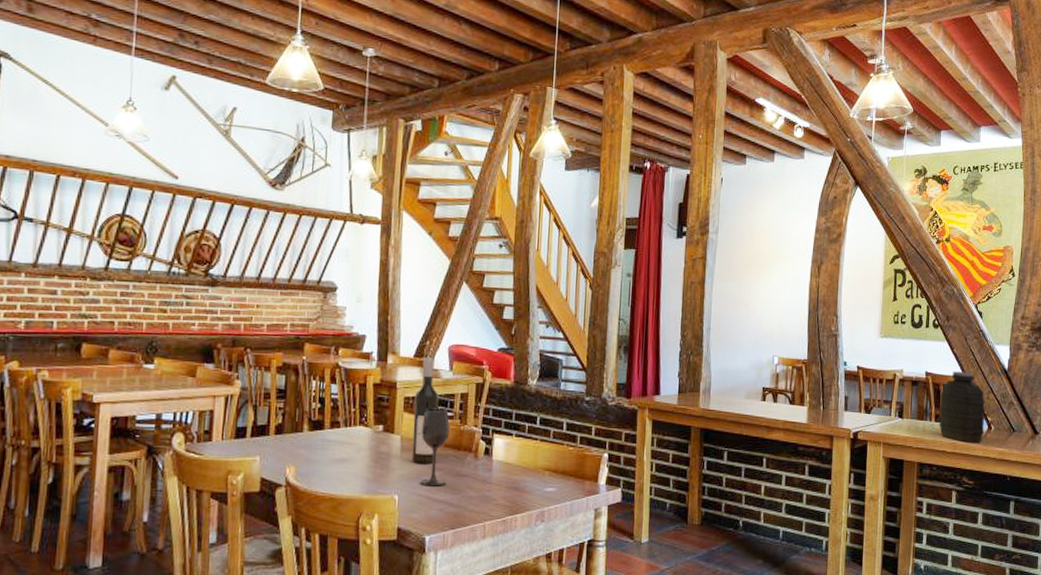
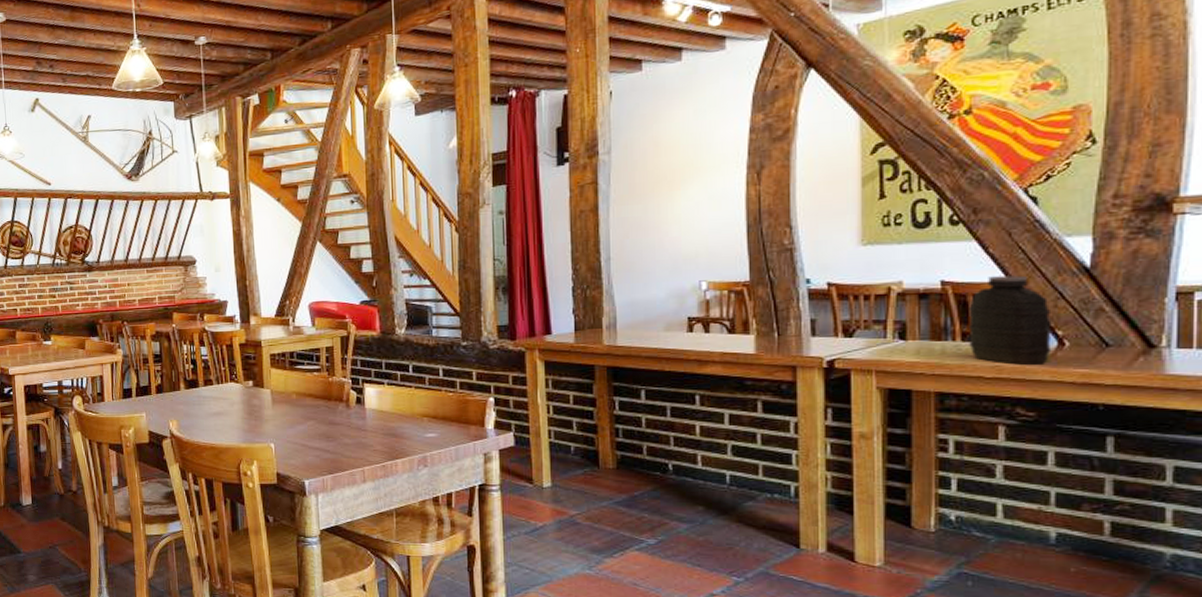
bottle: present [411,356,439,465] -> none [280,315,306,415]
wine glass: present [420,408,450,486] -> none [289,362,320,435]

